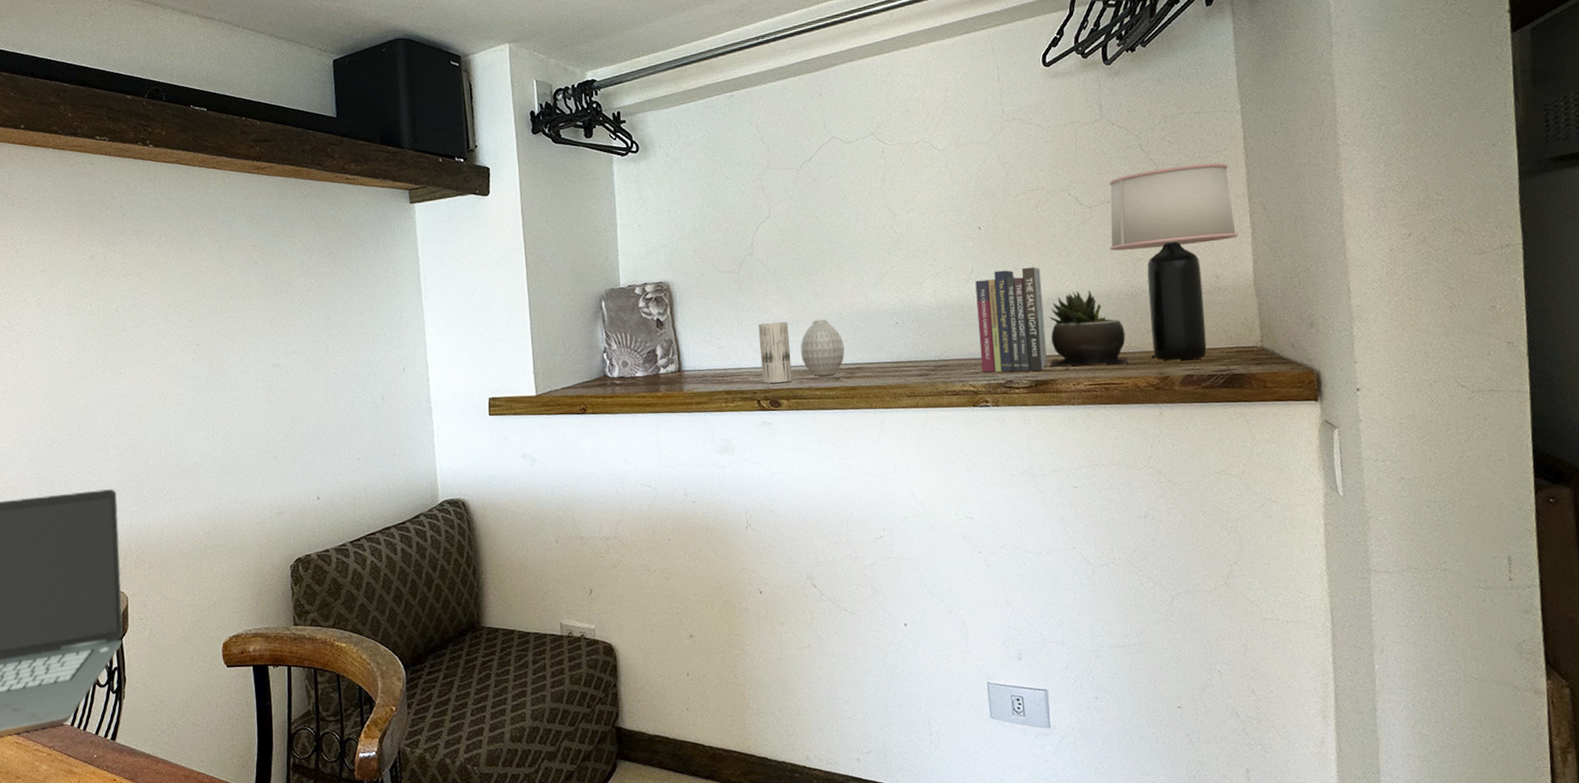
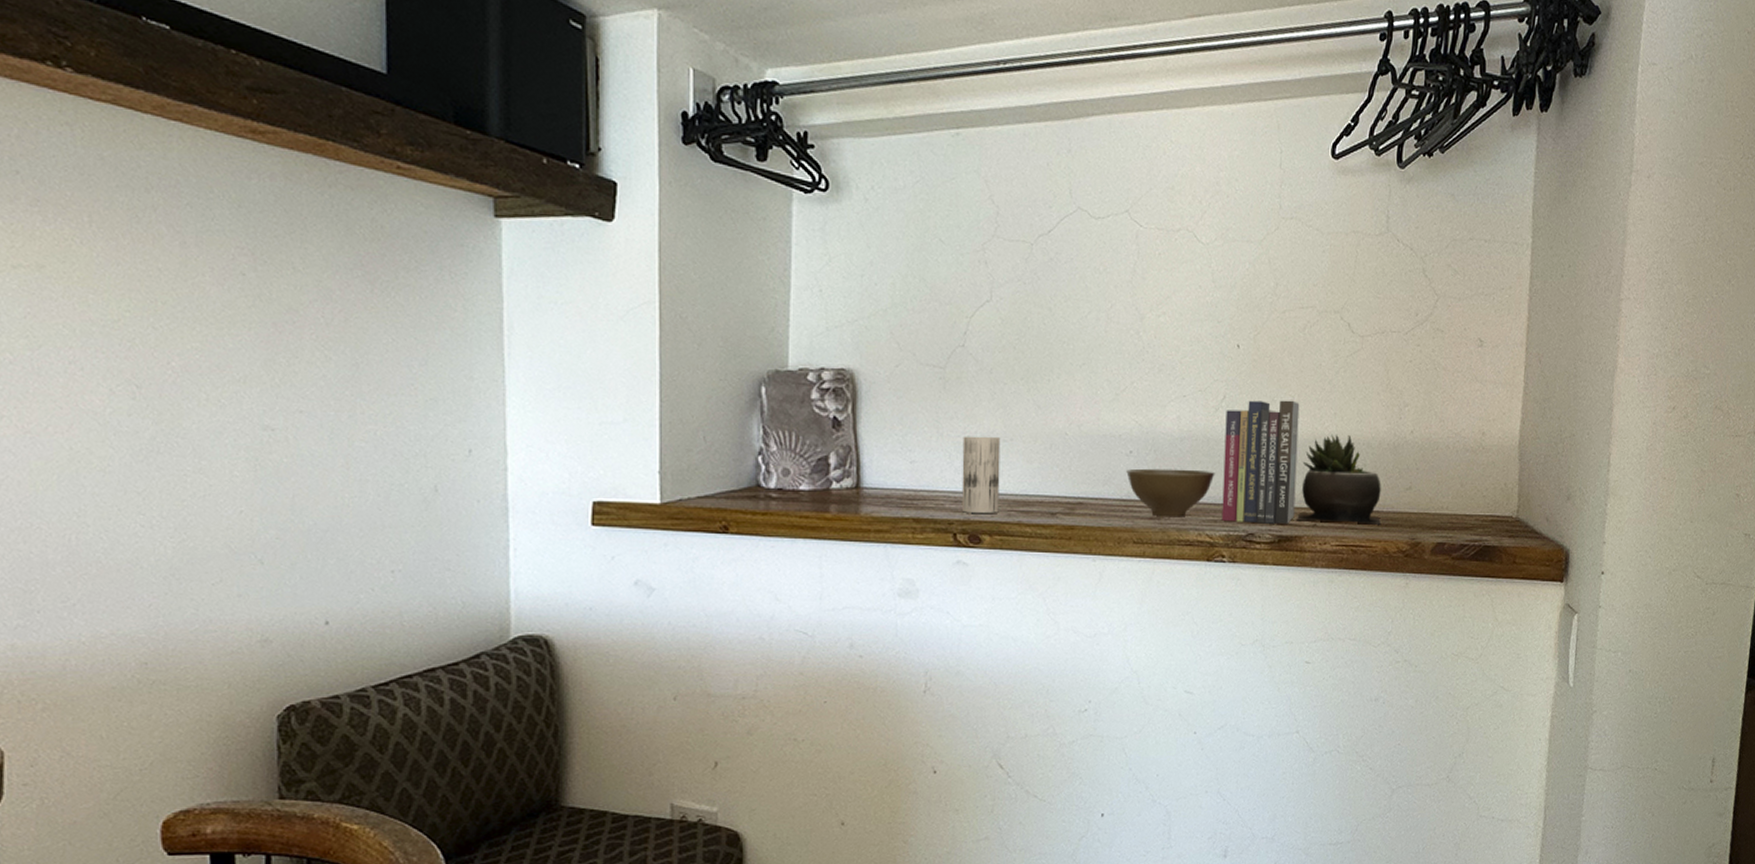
vase: present [800,319,845,376] -> none [1011,439,1066,509]
bowl: none [895,332,972,374] -> present [1126,468,1215,517]
table lamp: present [1109,162,1238,361] -> none [1376,300,1510,525]

